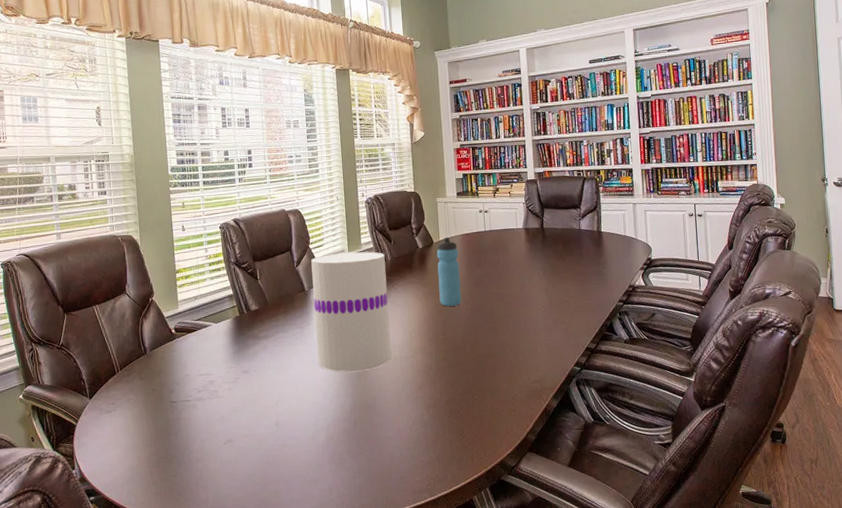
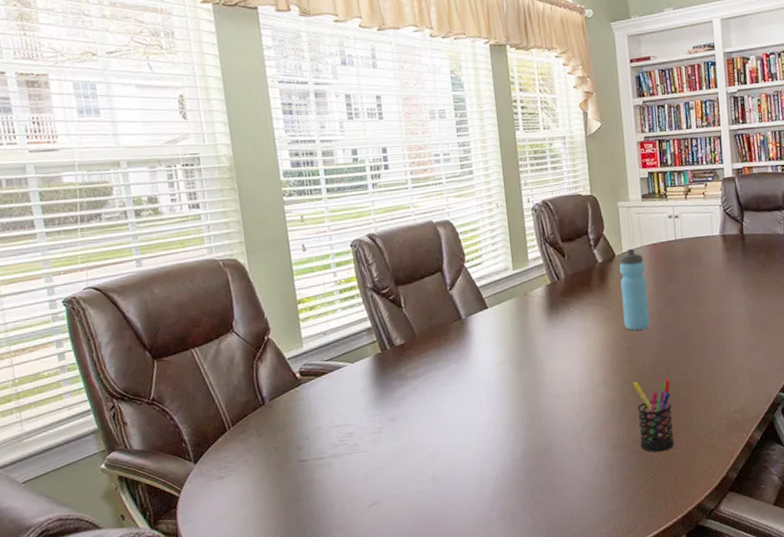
vase: present [311,251,392,372] -> none [467,269,569,414]
pen holder: none [445,349,481,413] -> present [632,378,675,453]

